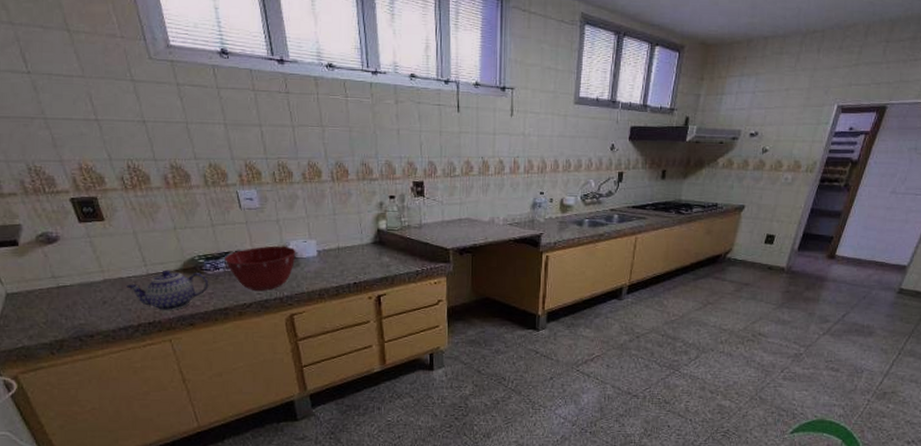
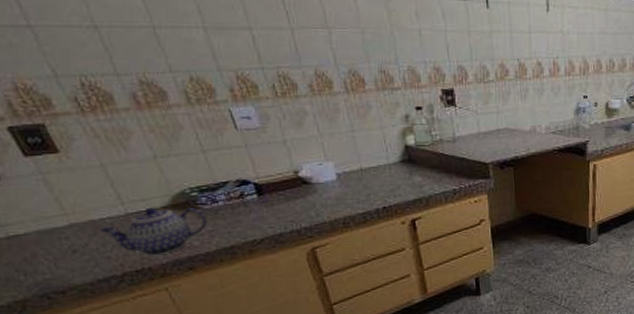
mixing bowl: present [225,245,296,292] -> none [223,170,311,225]

